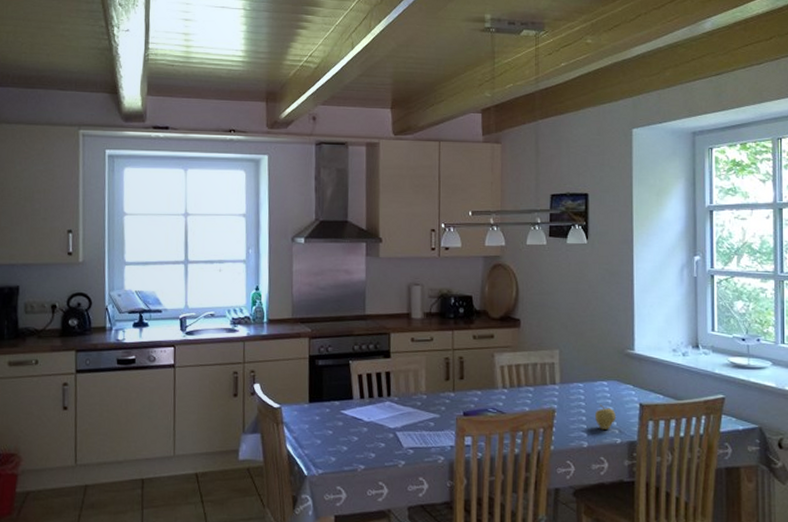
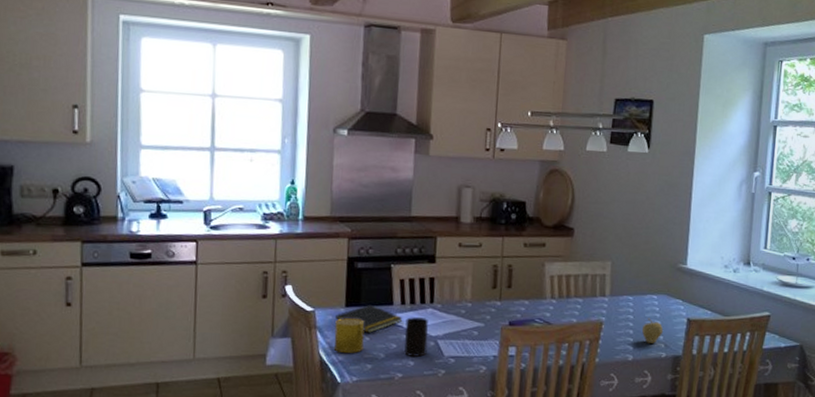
notepad: none [300,399,363,427] -> present [335,304,403,333]
cup: none [300,412,328,448] -> present [334,317,365,354]
cup: none [365,410,387,450] -> present [404,317,428,358]

